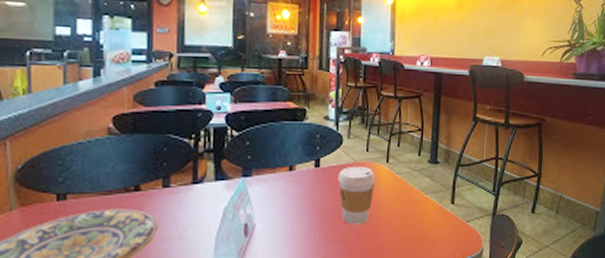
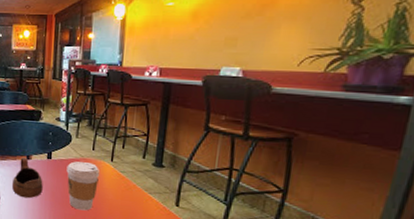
cup: none [270,169,311,221] -> present [11,157,43,199]

